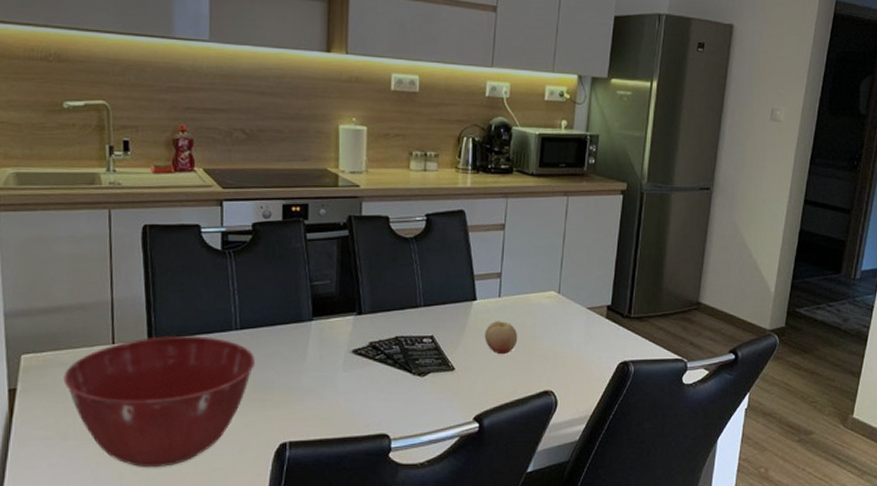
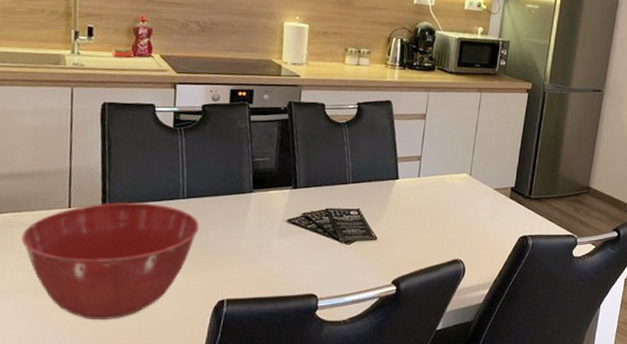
fruit: present [484,321,518,355] -> none [404,198,434,227]

